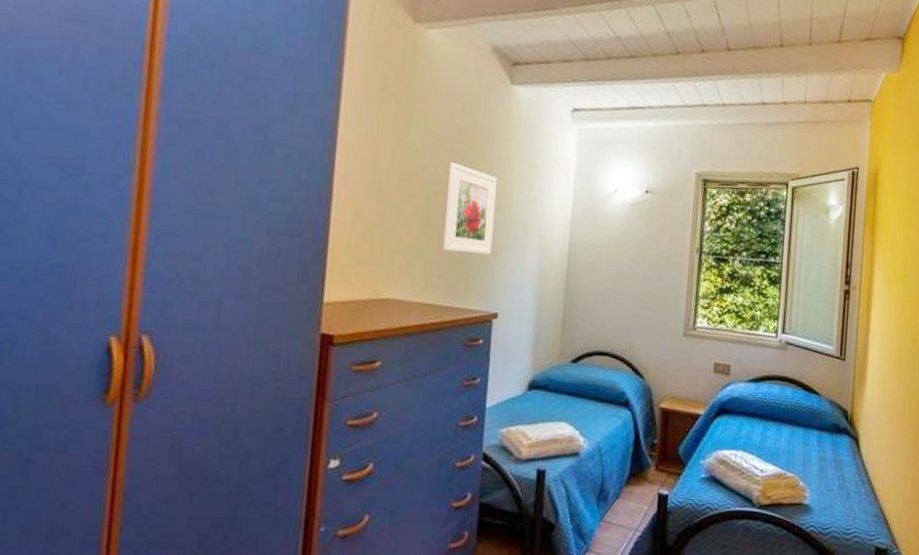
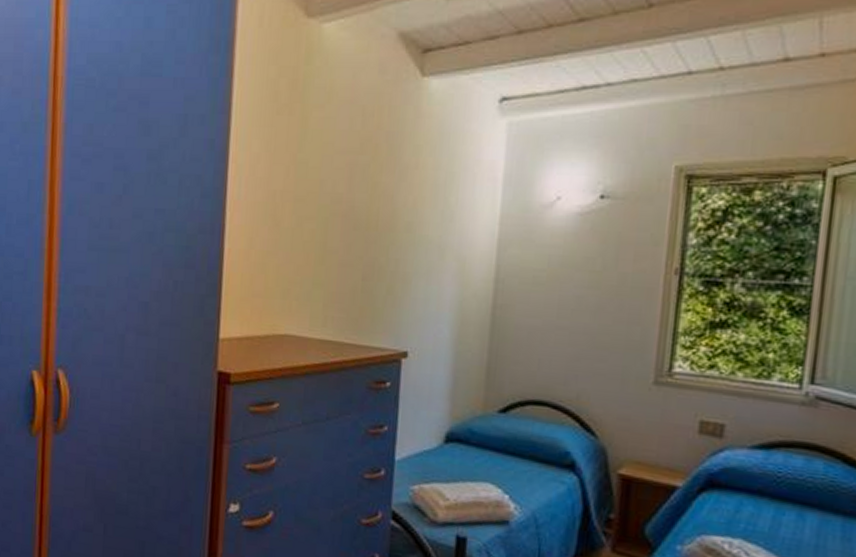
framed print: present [442,162,497,255] -> none [343,177,405,284]

